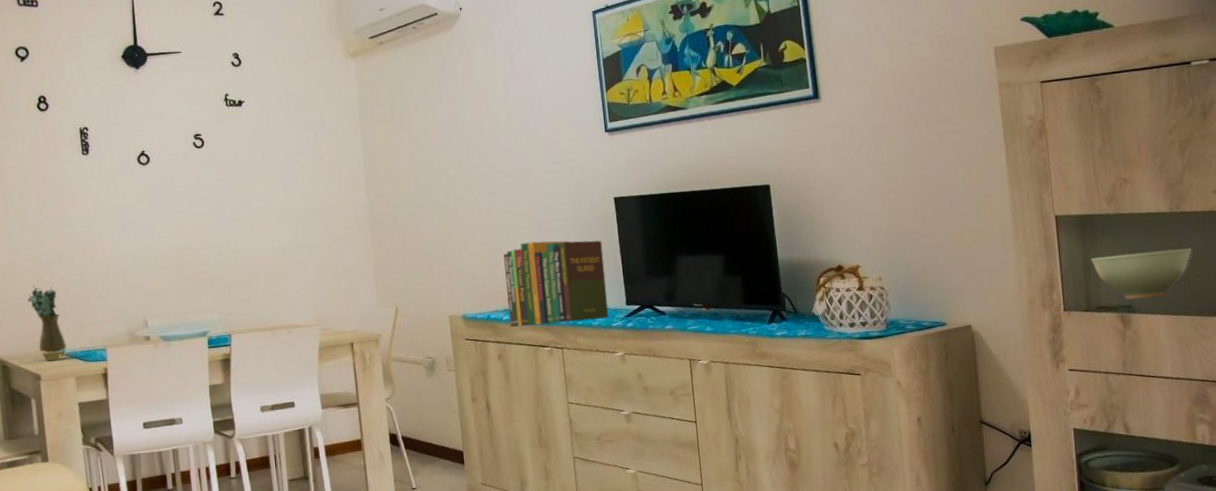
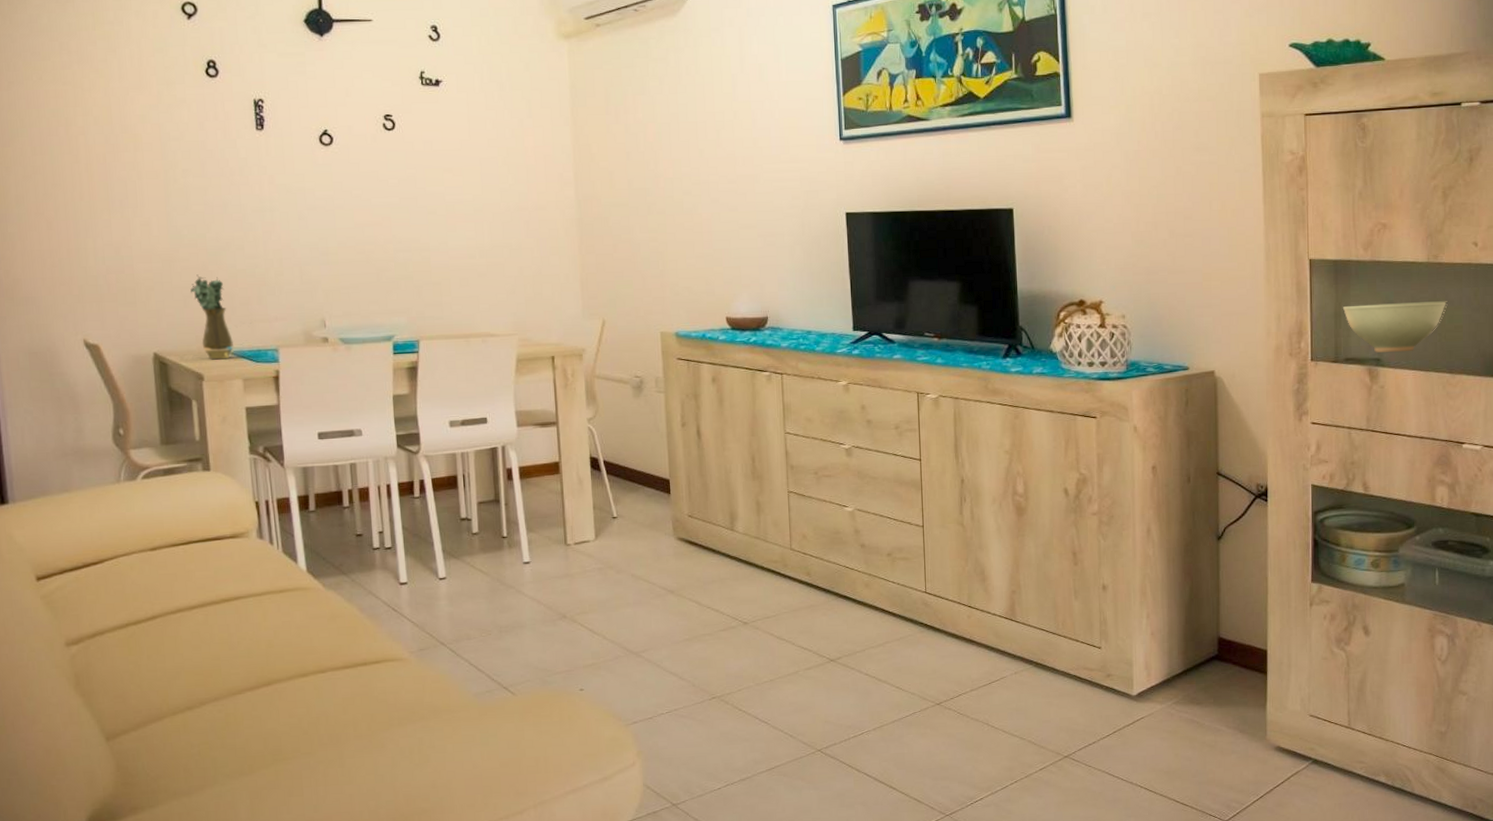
books: present [503,240,609,327] -> none [723,256,834,348]

